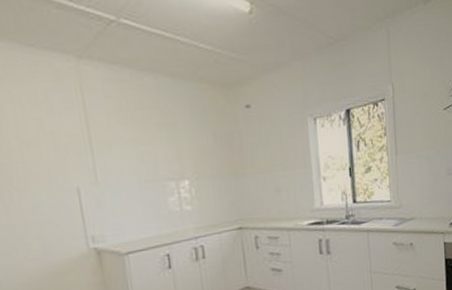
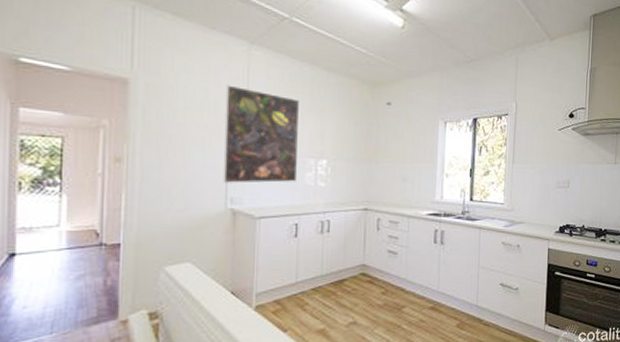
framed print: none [59,110,161,222] -> present [222,84,300,184]

